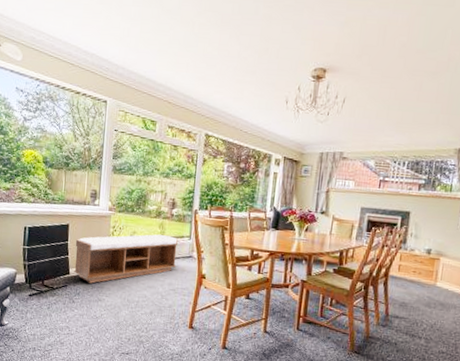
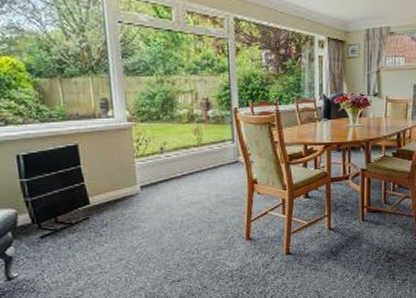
bench: present [74,234,178,284] -> none [90,142,222,210]

